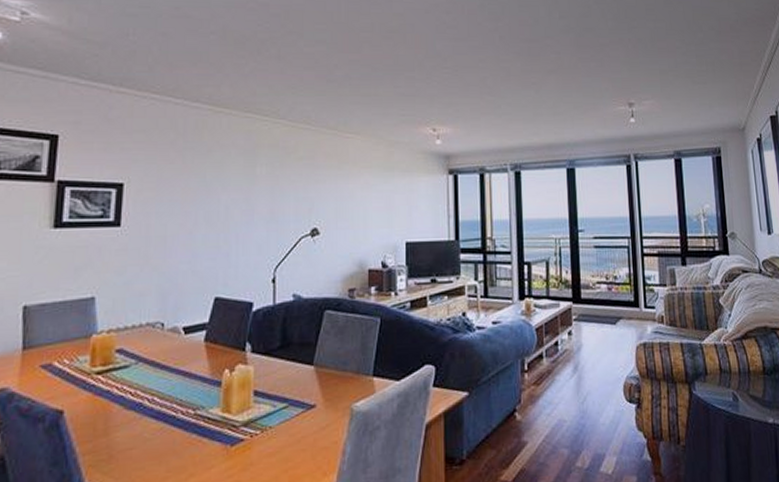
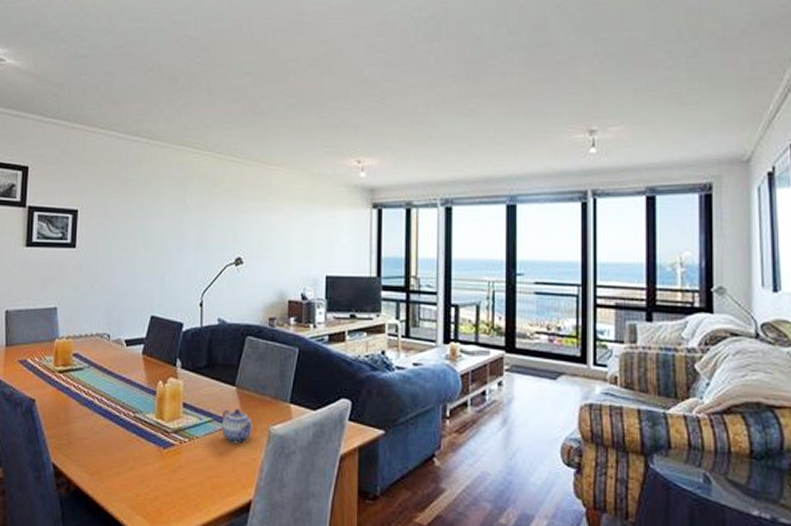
teapot: none [298,388,333,428] -> present [221,408,253,443]

